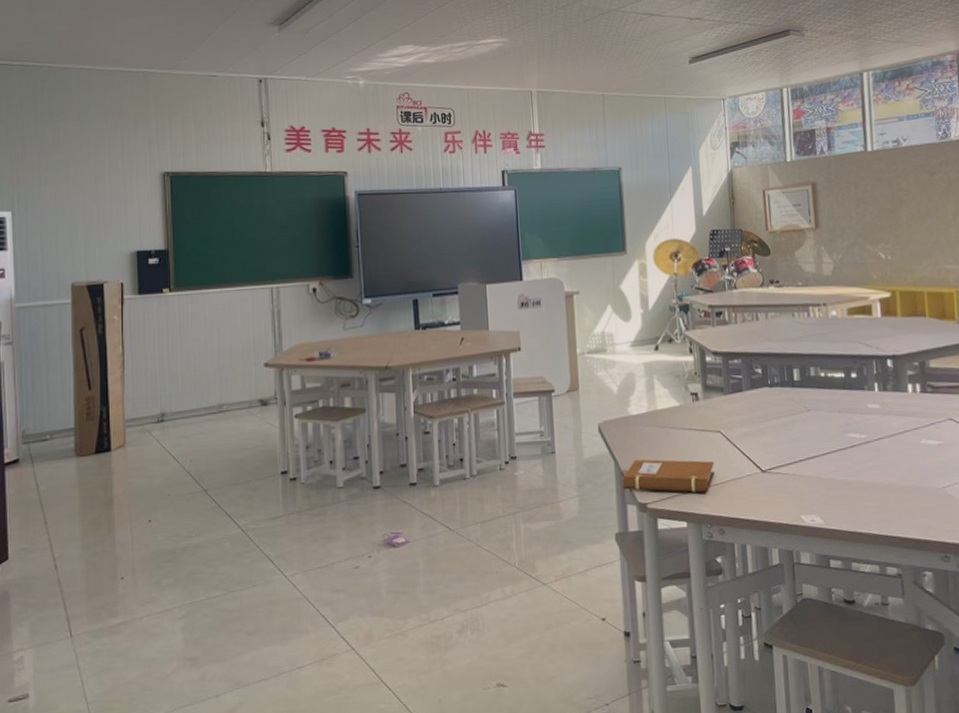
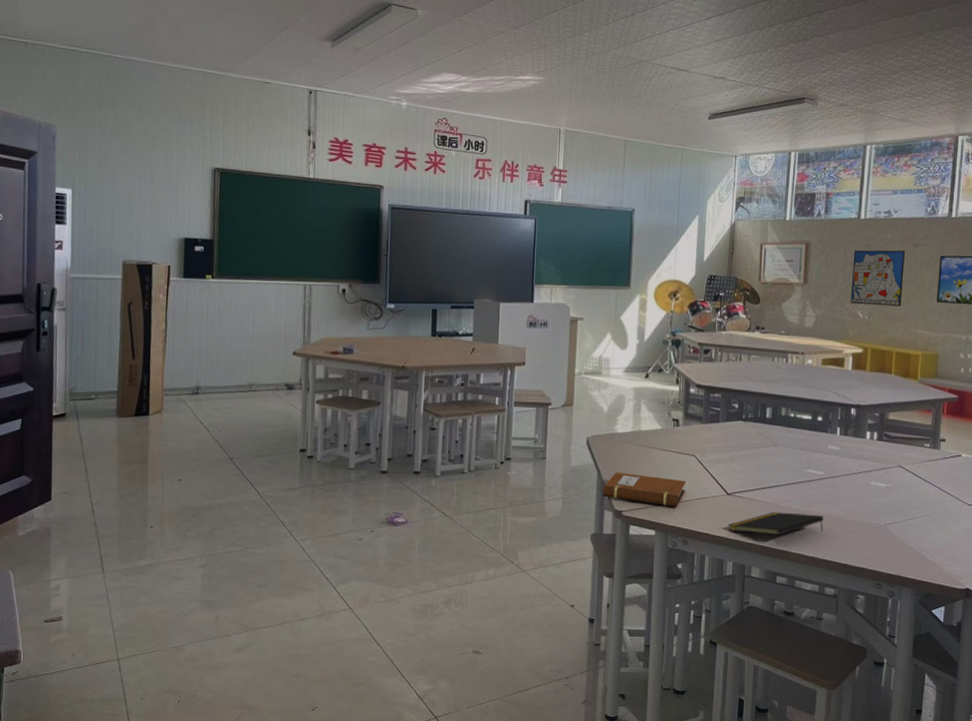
notepad: none [767,484,876,513] -> present [728,512,824,535]
wall art: none [865,181,926,245] -> present [850,250,906,307]

